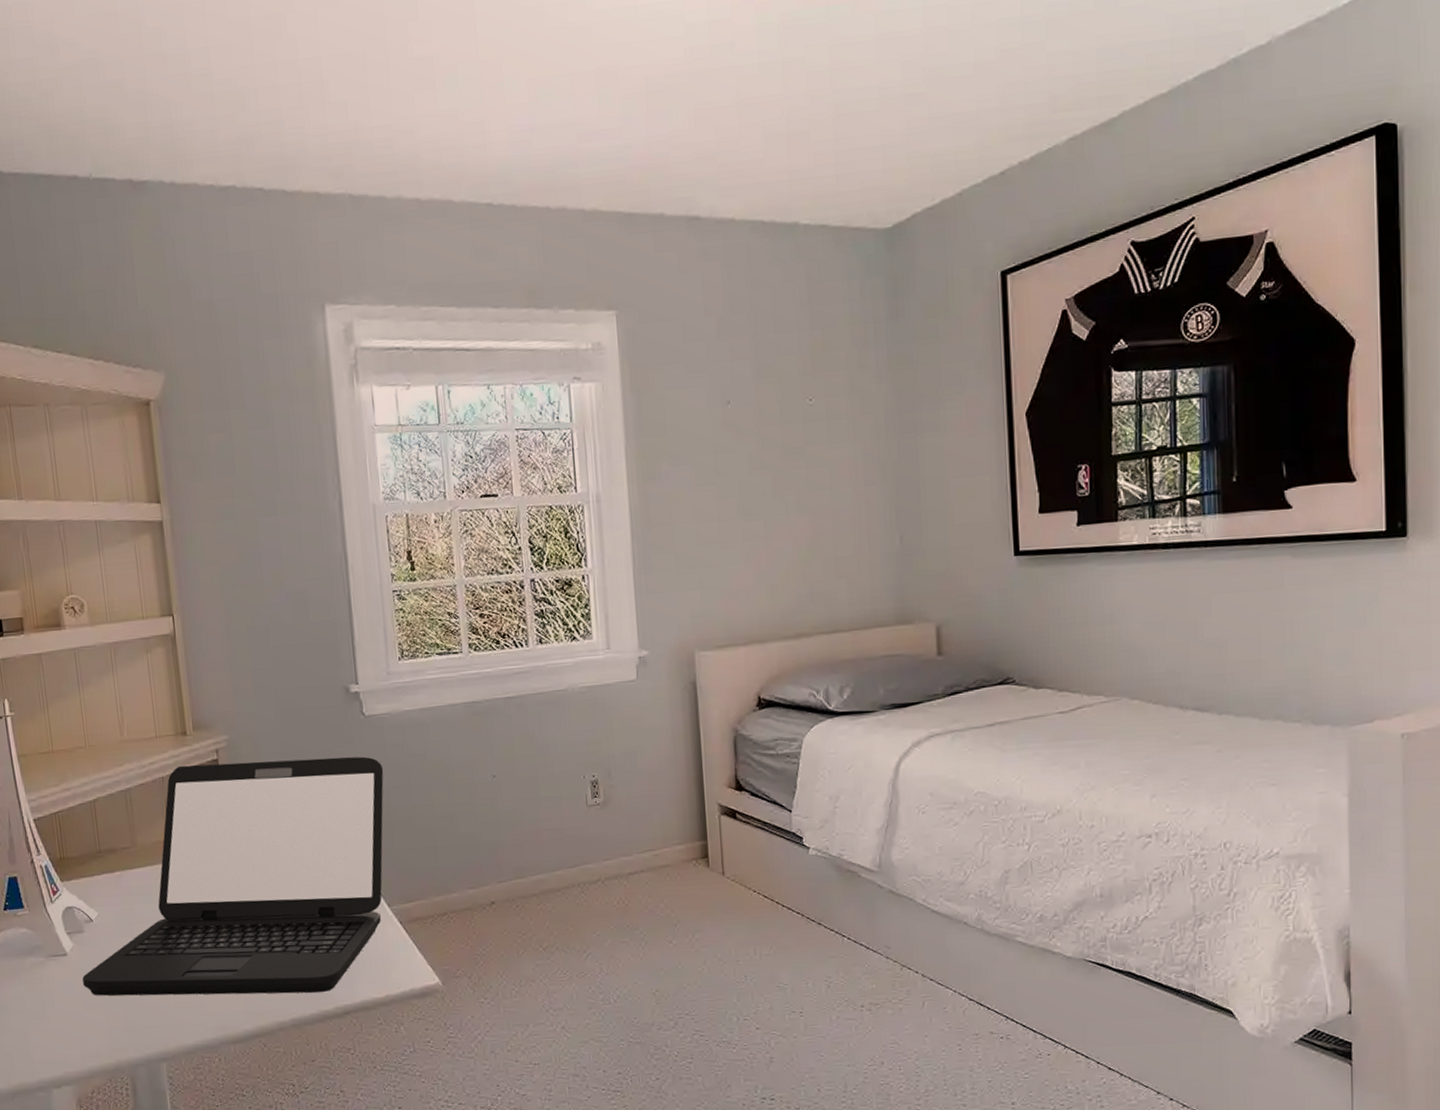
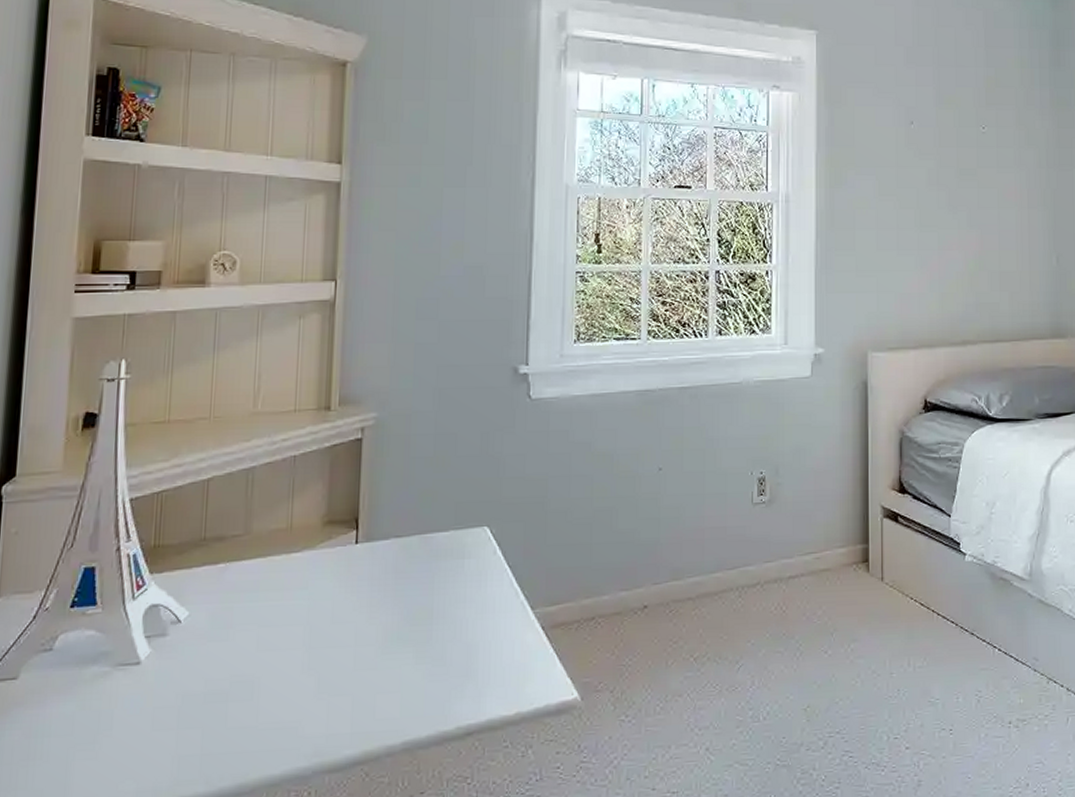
laptop: present [82,756,384,996] -> none [154,442,544,715]

